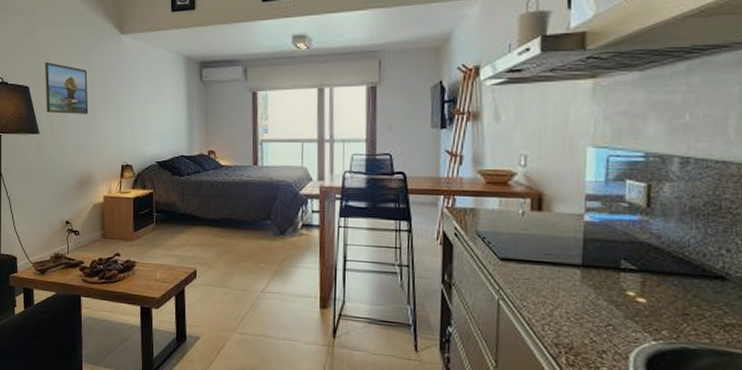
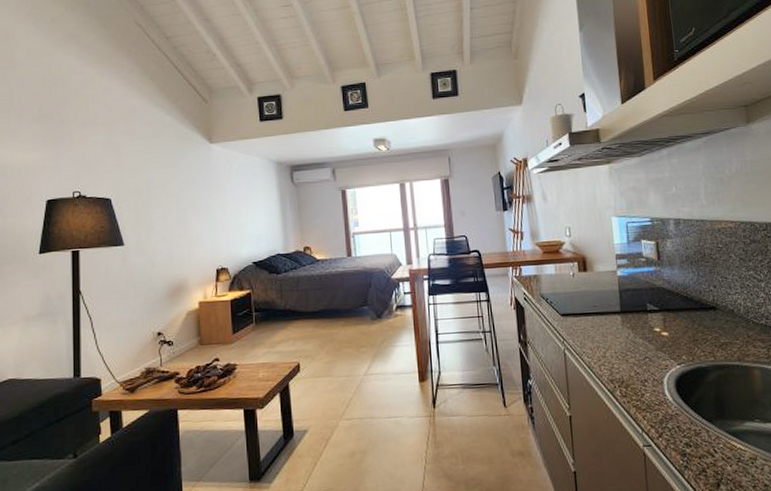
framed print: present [45,62,89,114] -> none [129,173,179,224]

